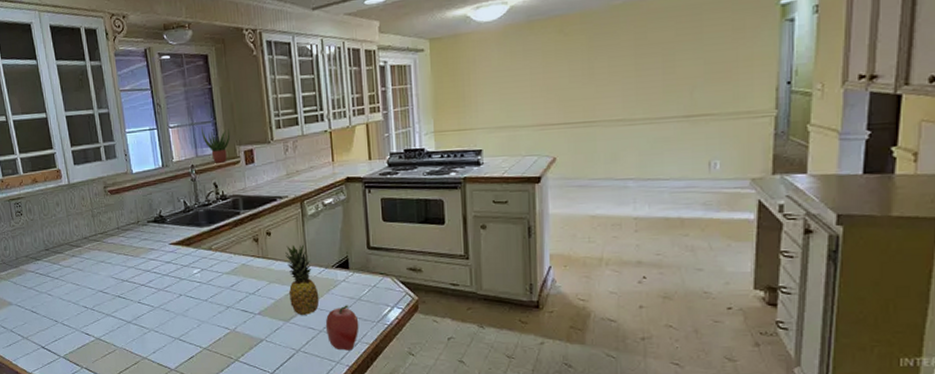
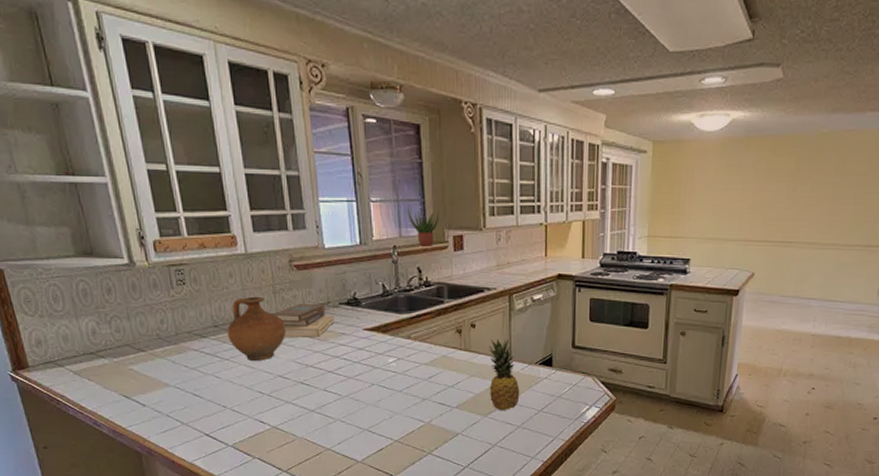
ceramic jug: none [56,220,104,278] -> present [227,296,287,361]
books: none [92,224,144,256] -> present [273,304,334,338]
fruit: present [325,305,359,351] -> none [523,402,557,446]

